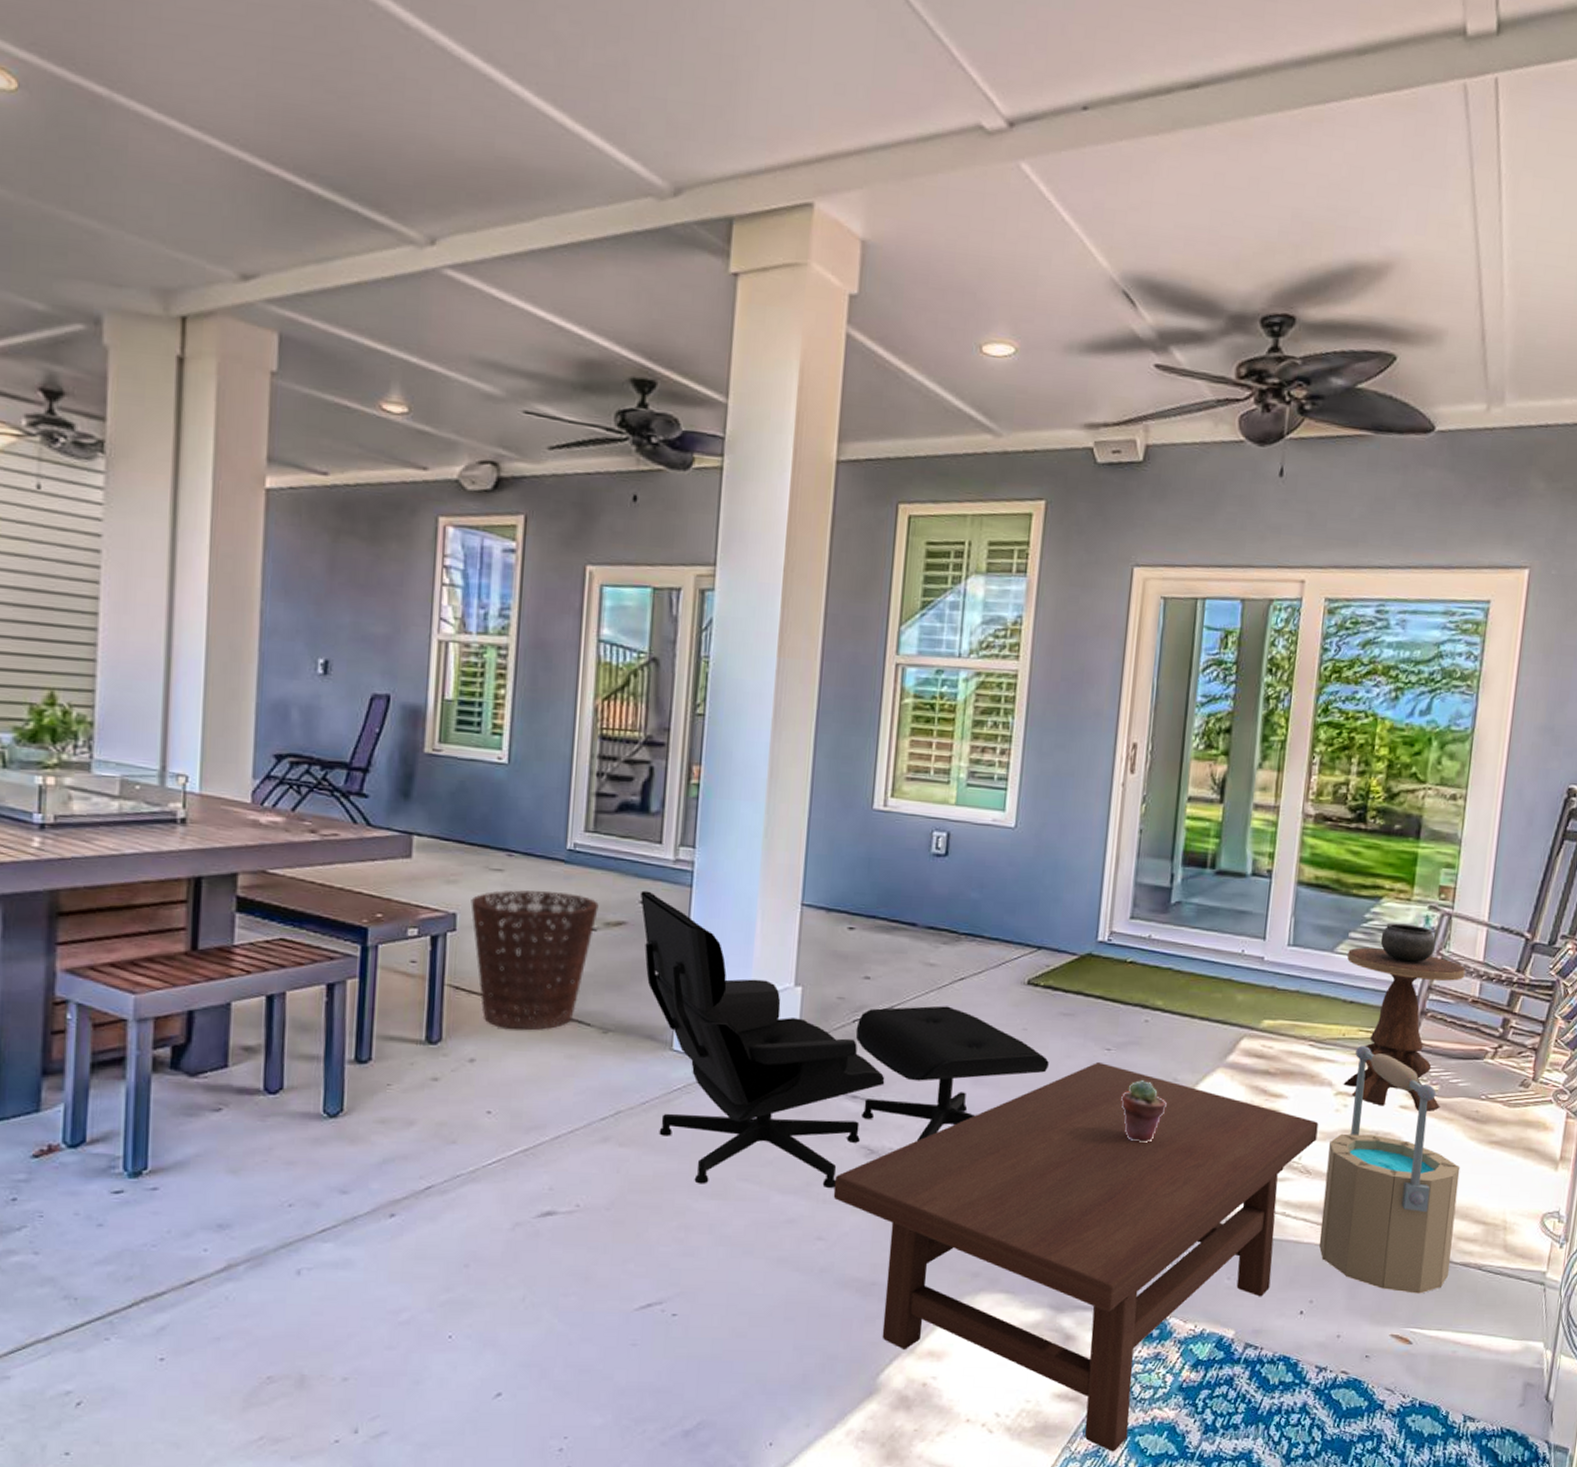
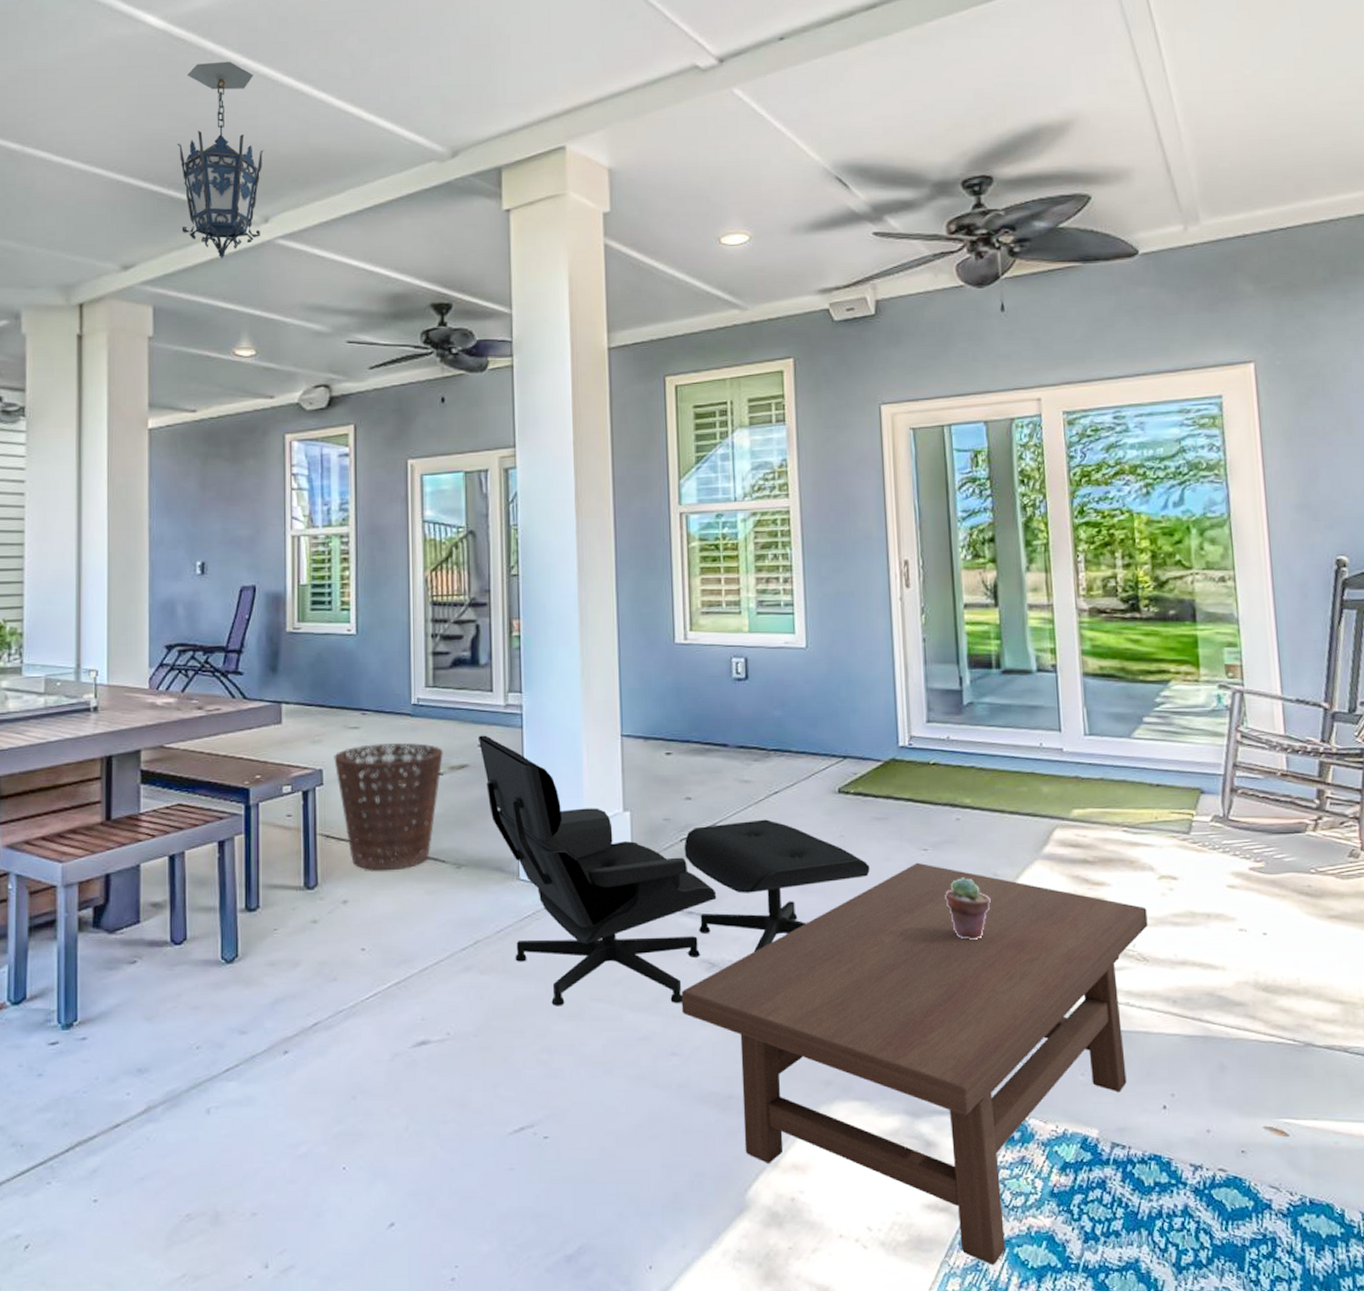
hanging lantern: none [321,16,437,285] -> present [176,61,265,260]
bucket: present [1318,1045,1461,1294] -> none [1162,827,1314,1081]
side table: present [1343,922,1465,1111] -> none [1145,704,1269,889]

